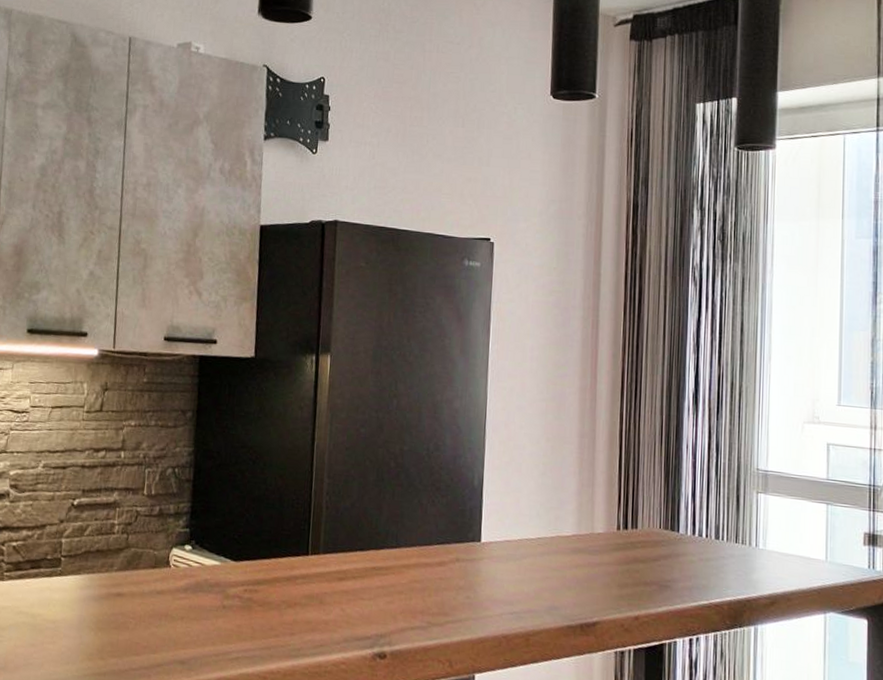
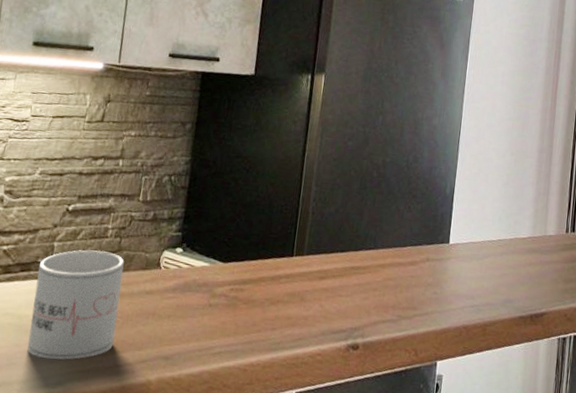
mug: none [42,547,133,662] -> present [27,250,125,360]

